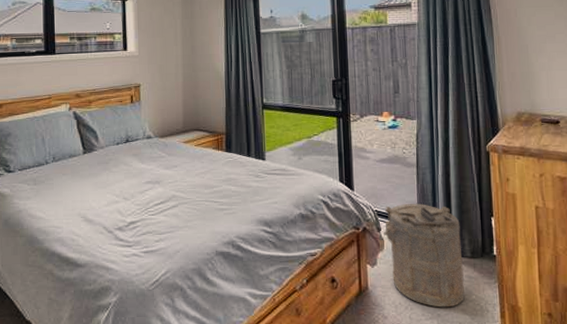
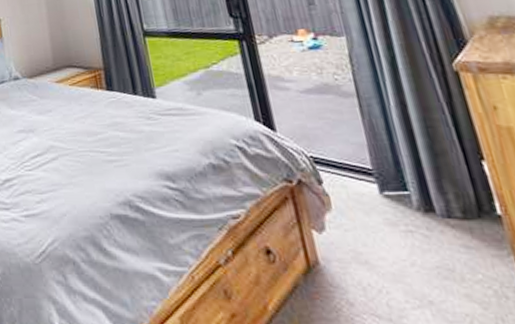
laundry hamper: present [384,204,465,308] -> none [323,145,466,291]

